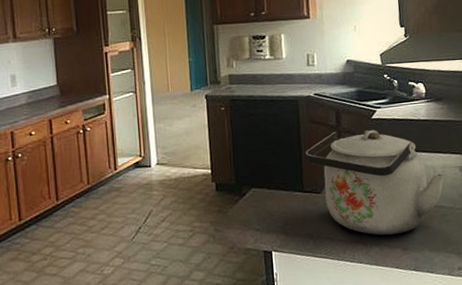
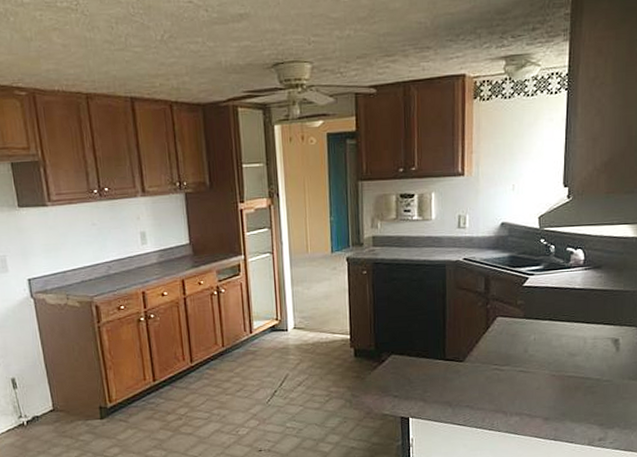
kettle: present [305,129,445,235] -> none [450,297,595,405]

